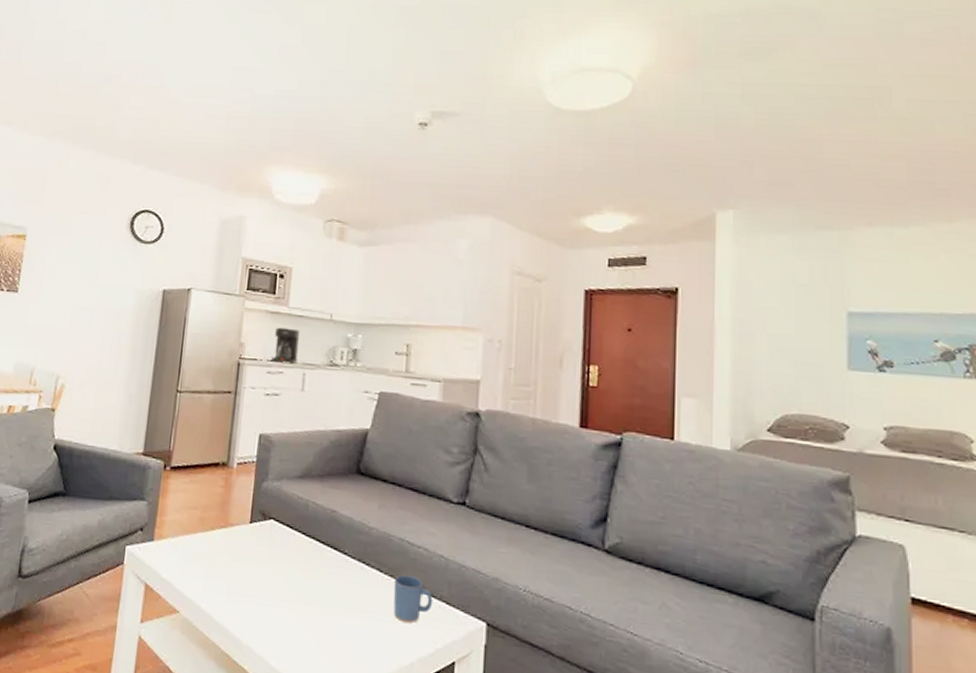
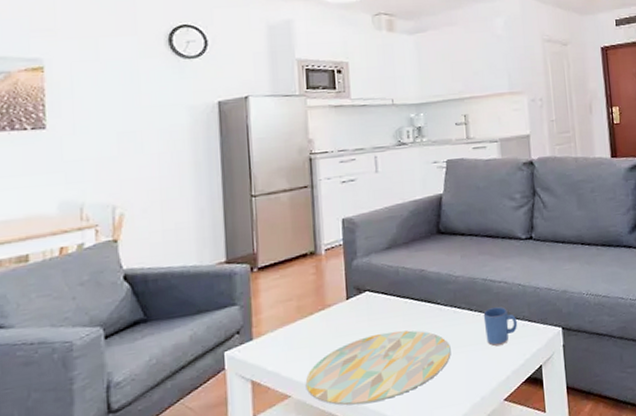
decorative tray: none [194,569,351,647] -> present [305,330,451,405]
coffee maker: present [271,328,299,364] -> none [341,119,368,151]

